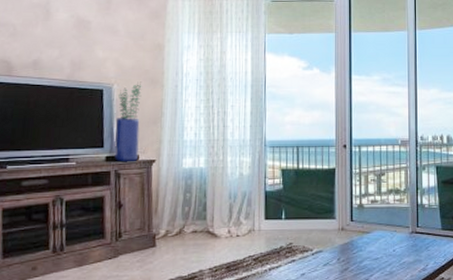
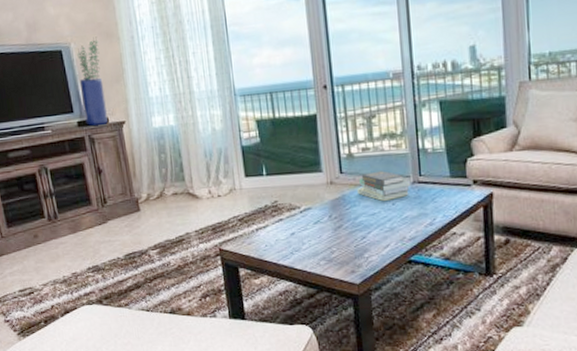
books: none [363,221,410,248] -> present [356,170,411,202]

